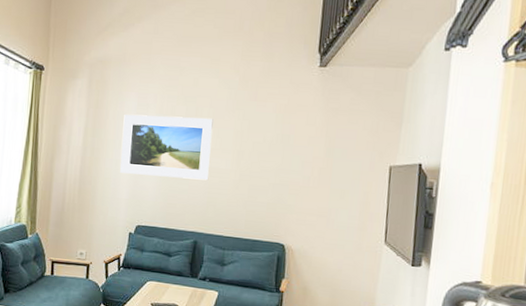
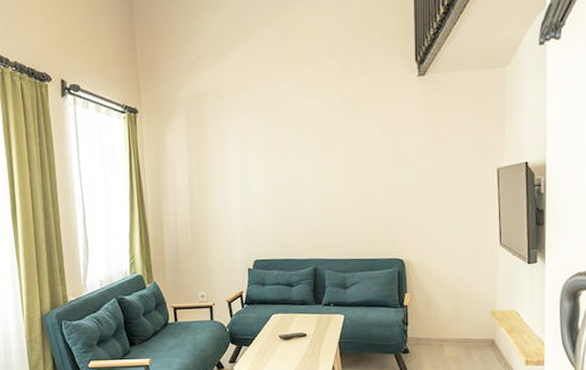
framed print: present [120,114,214,181] -> none [227,142,321,209]

